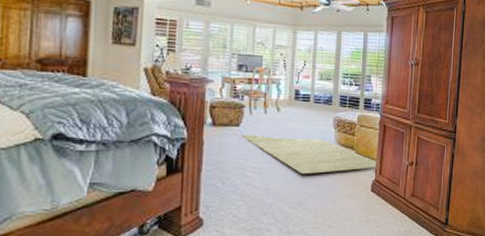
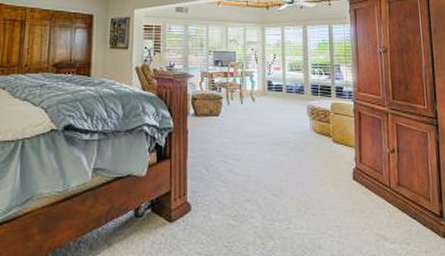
rug: present [242,134,378,175] -> none [222,123,358,163]

